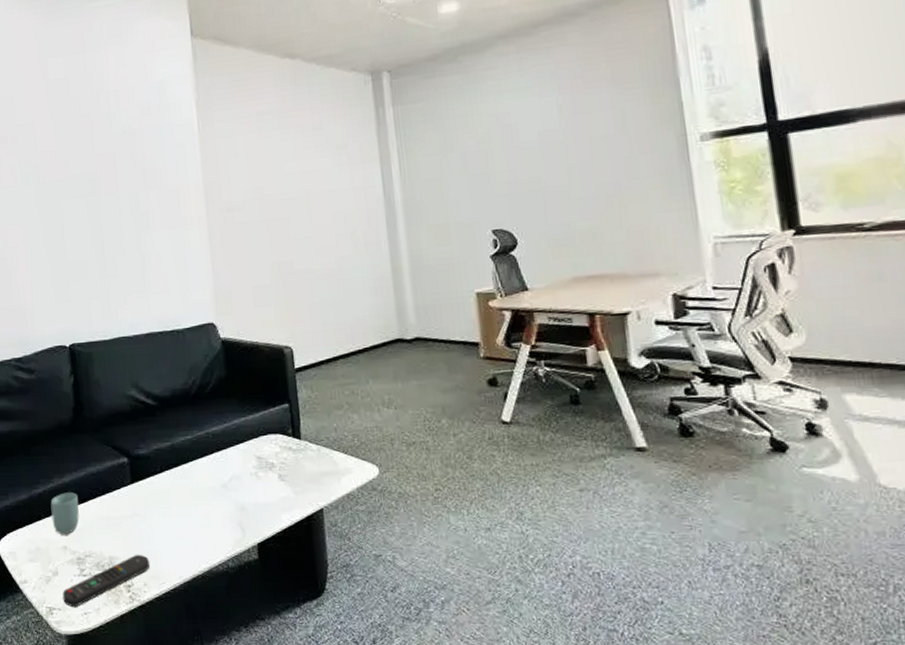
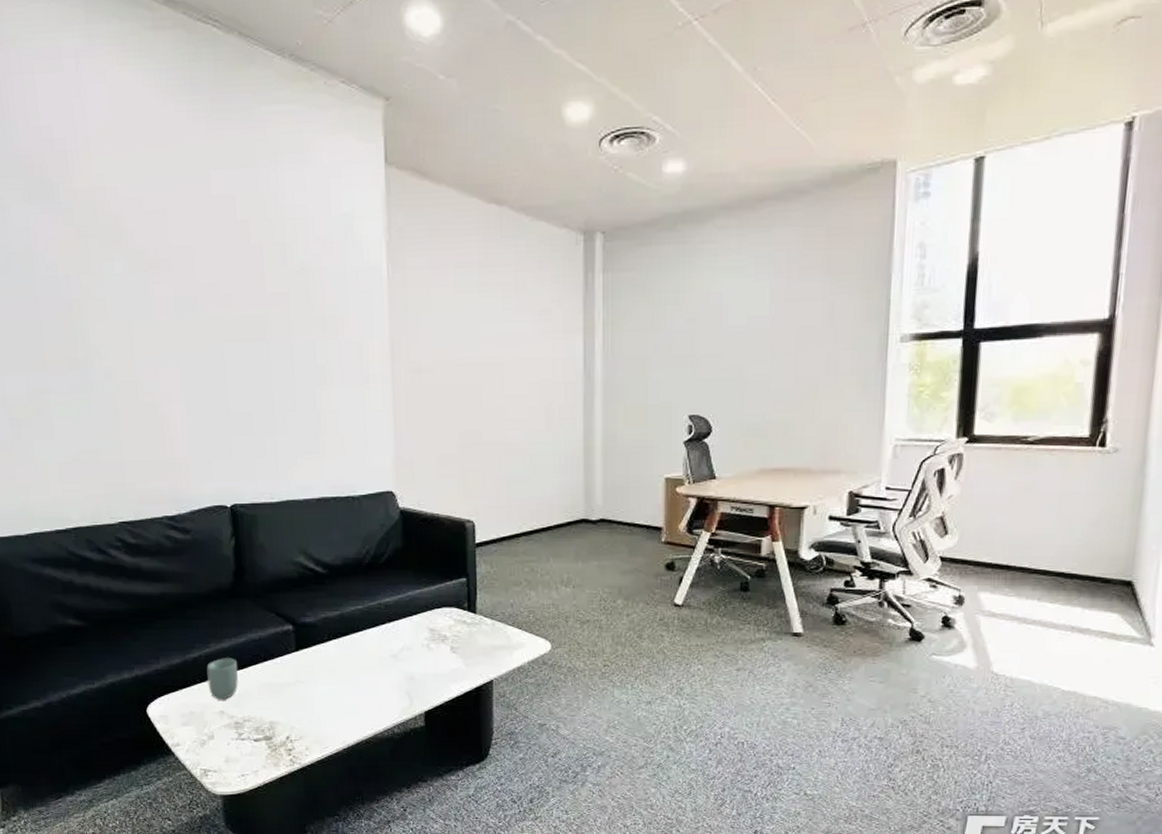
remote control: present [62,554,151,608] -> none [218,719,313,770]

